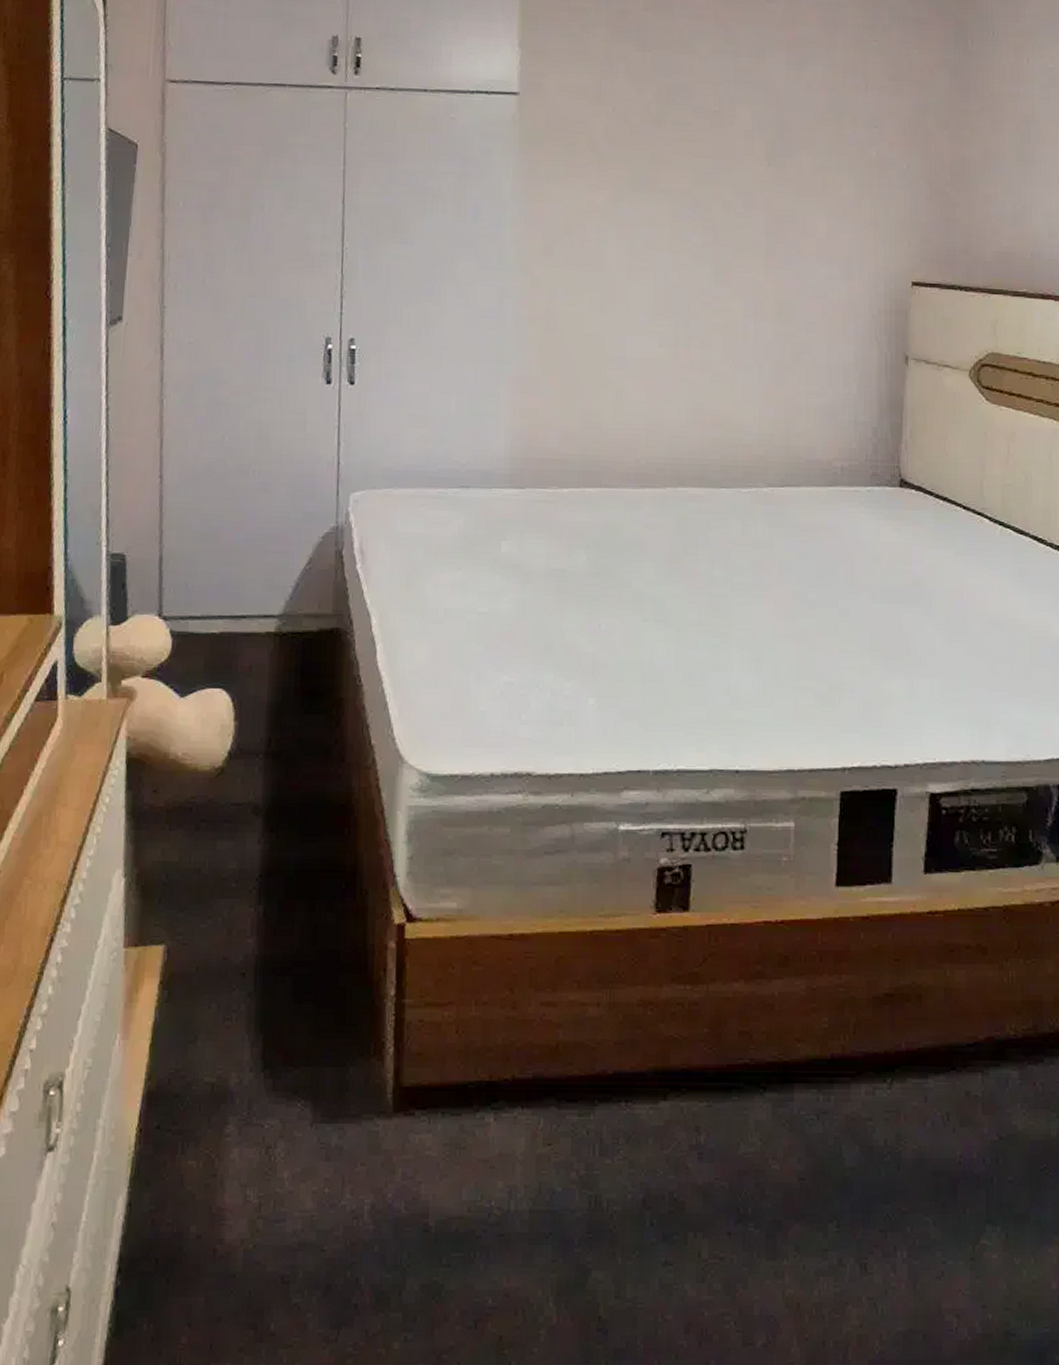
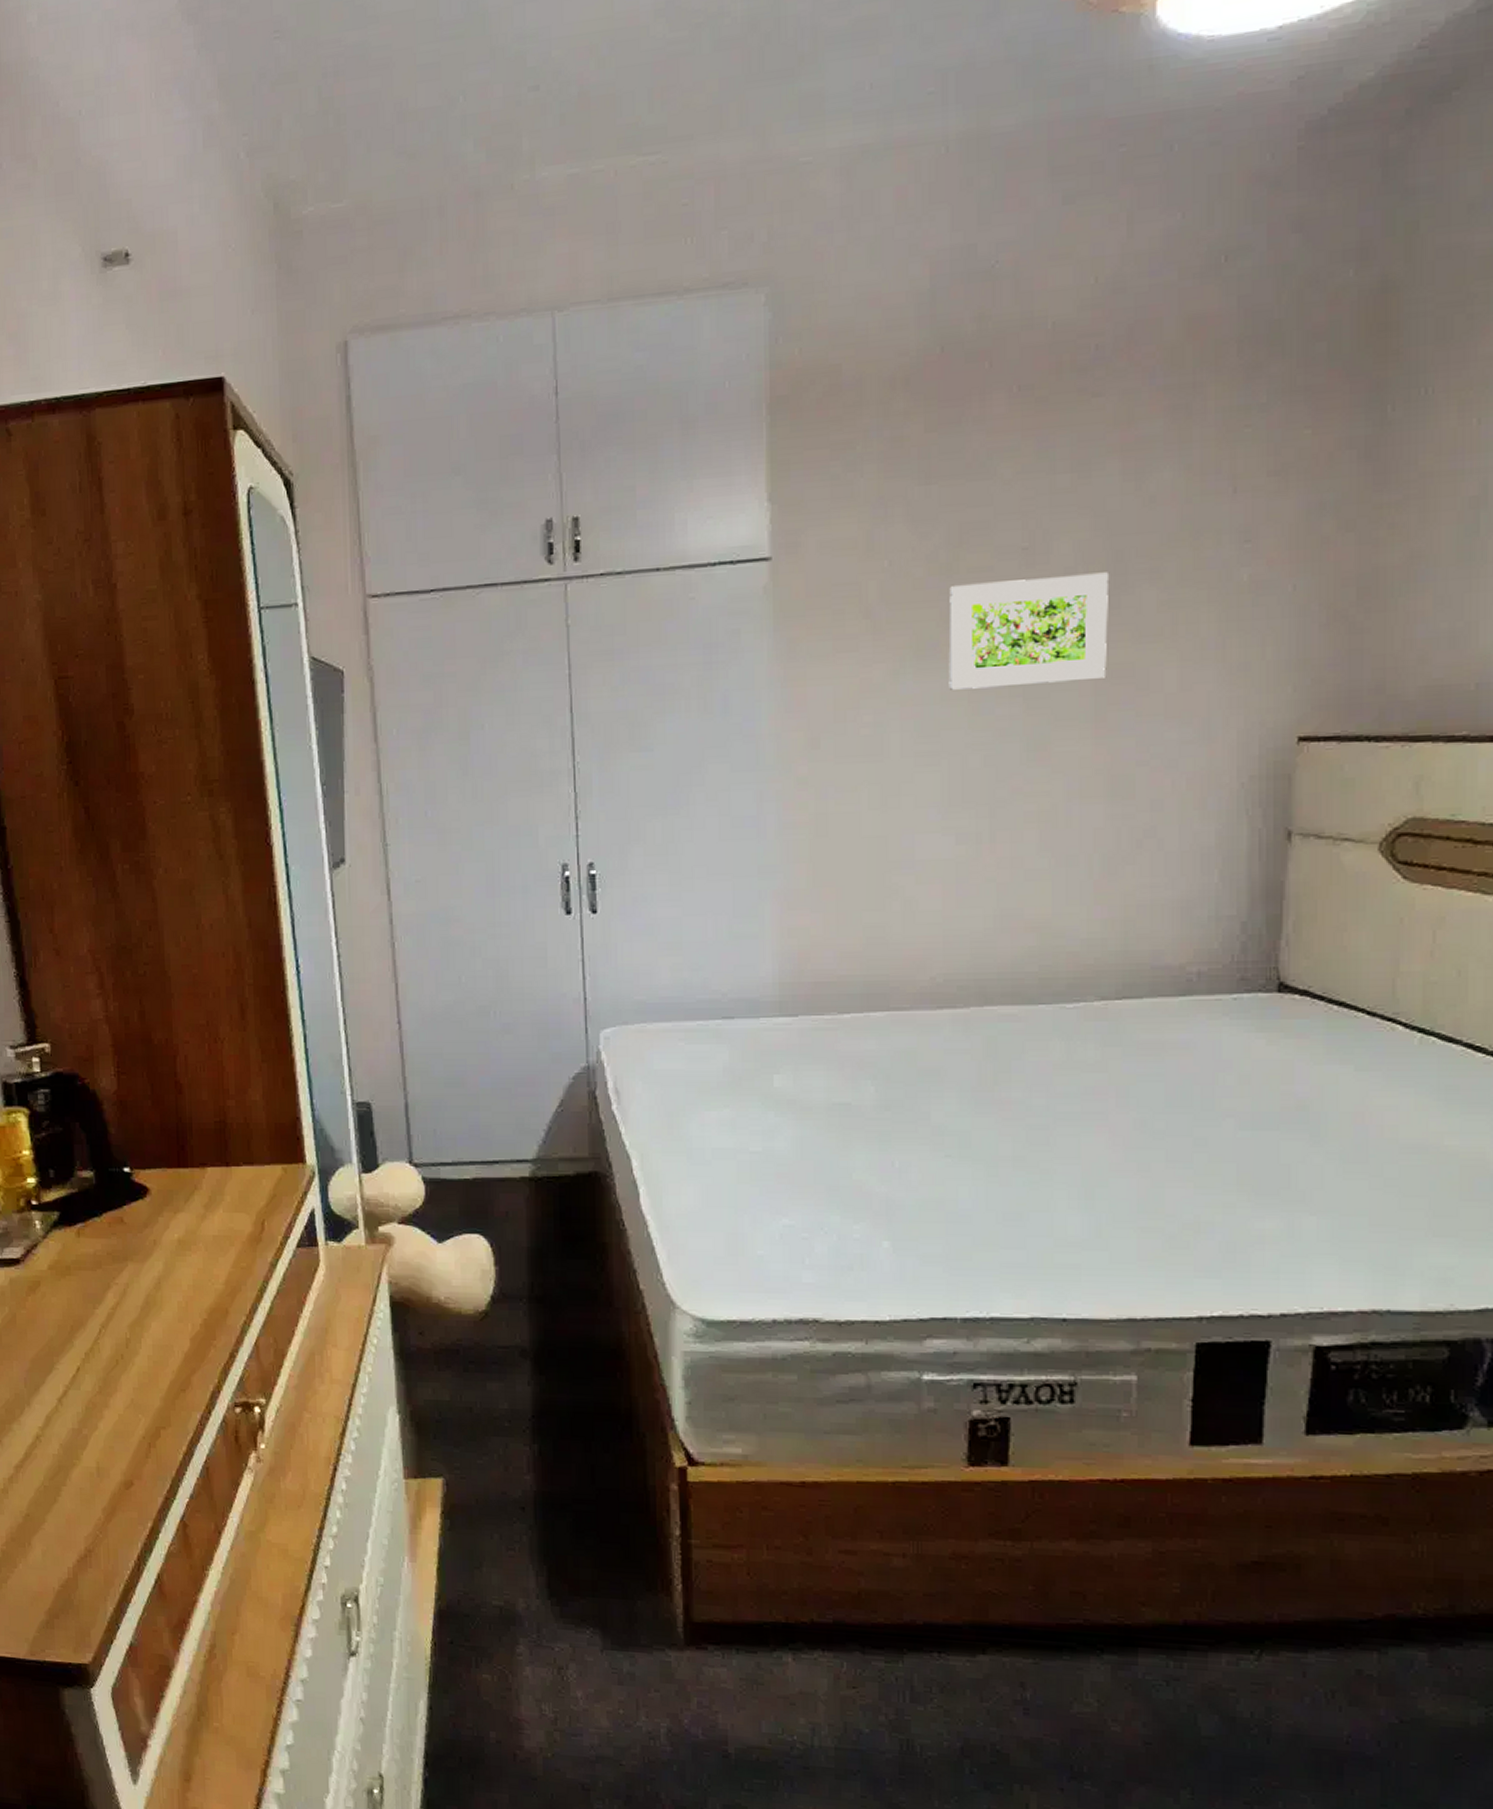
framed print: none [656,134,777,221] -> present [948,572,1108,690]

